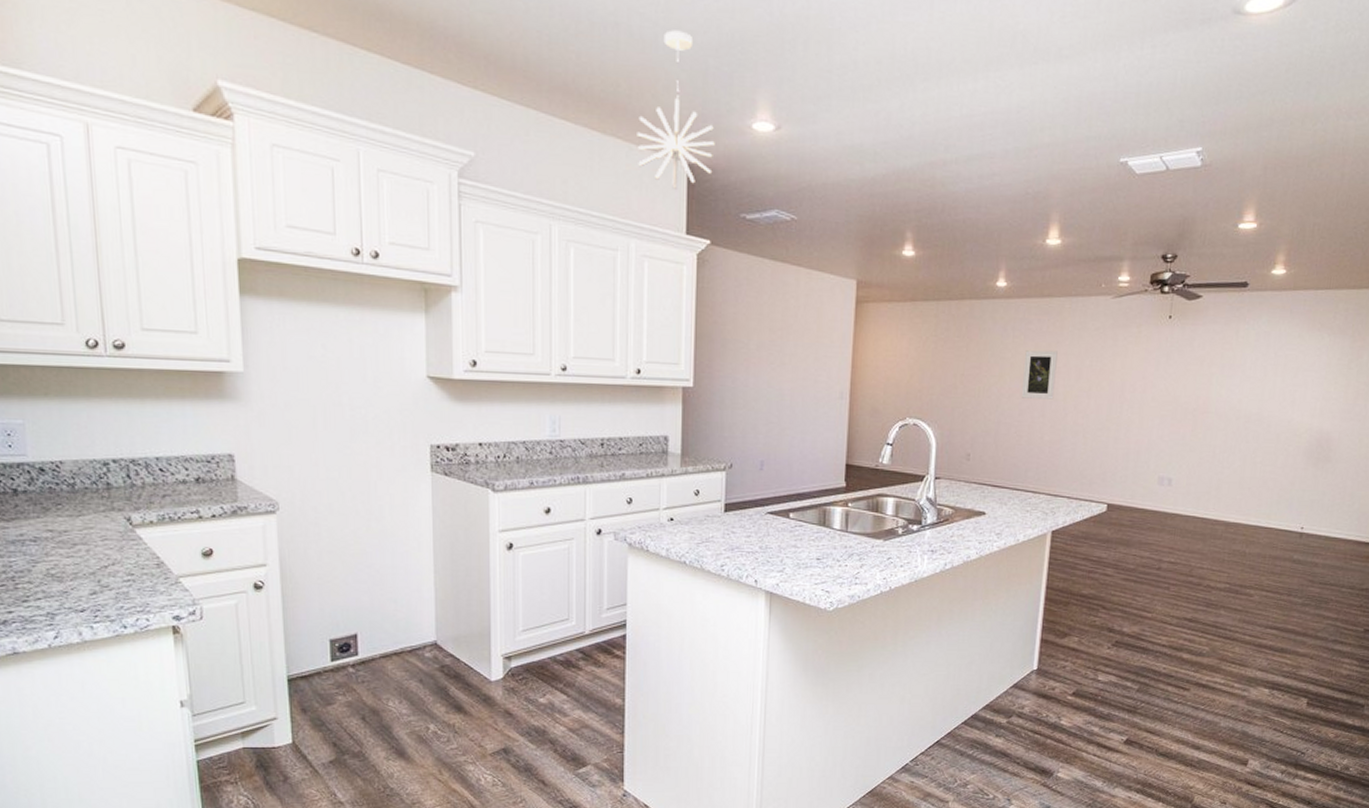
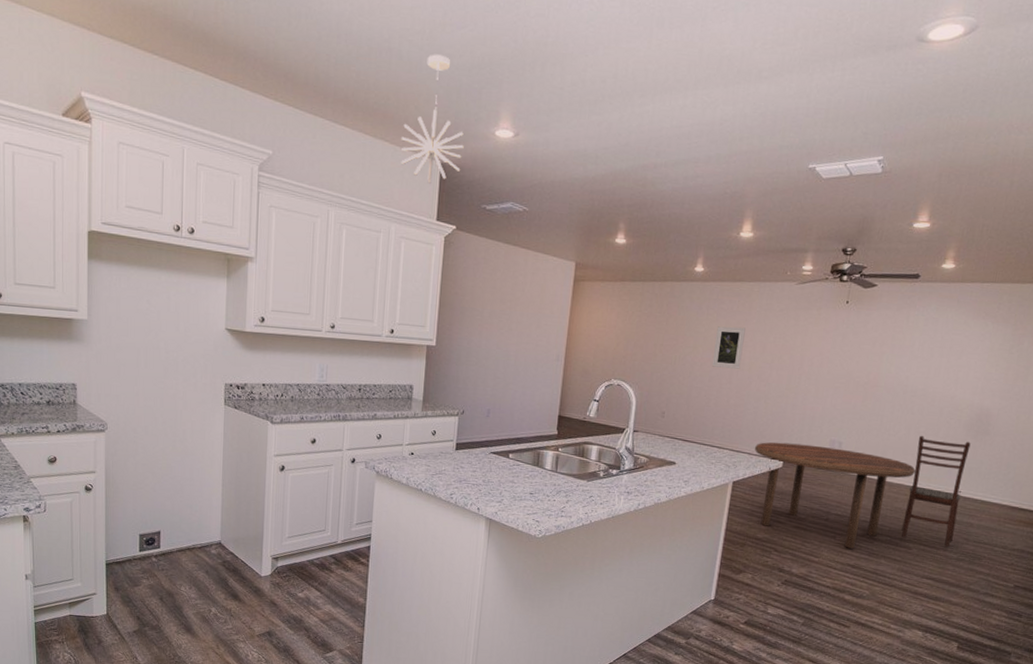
dining table: none [1074,482,1253,600] -> present [754,442,916,549]
dining chair: none [1241,466,1312,592] -> present [901,435,971,548]

